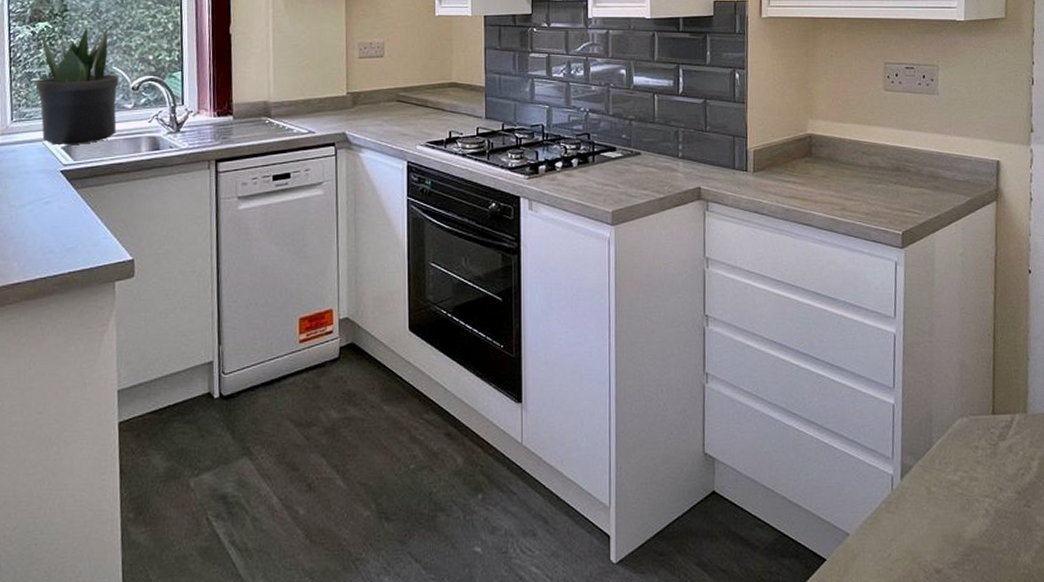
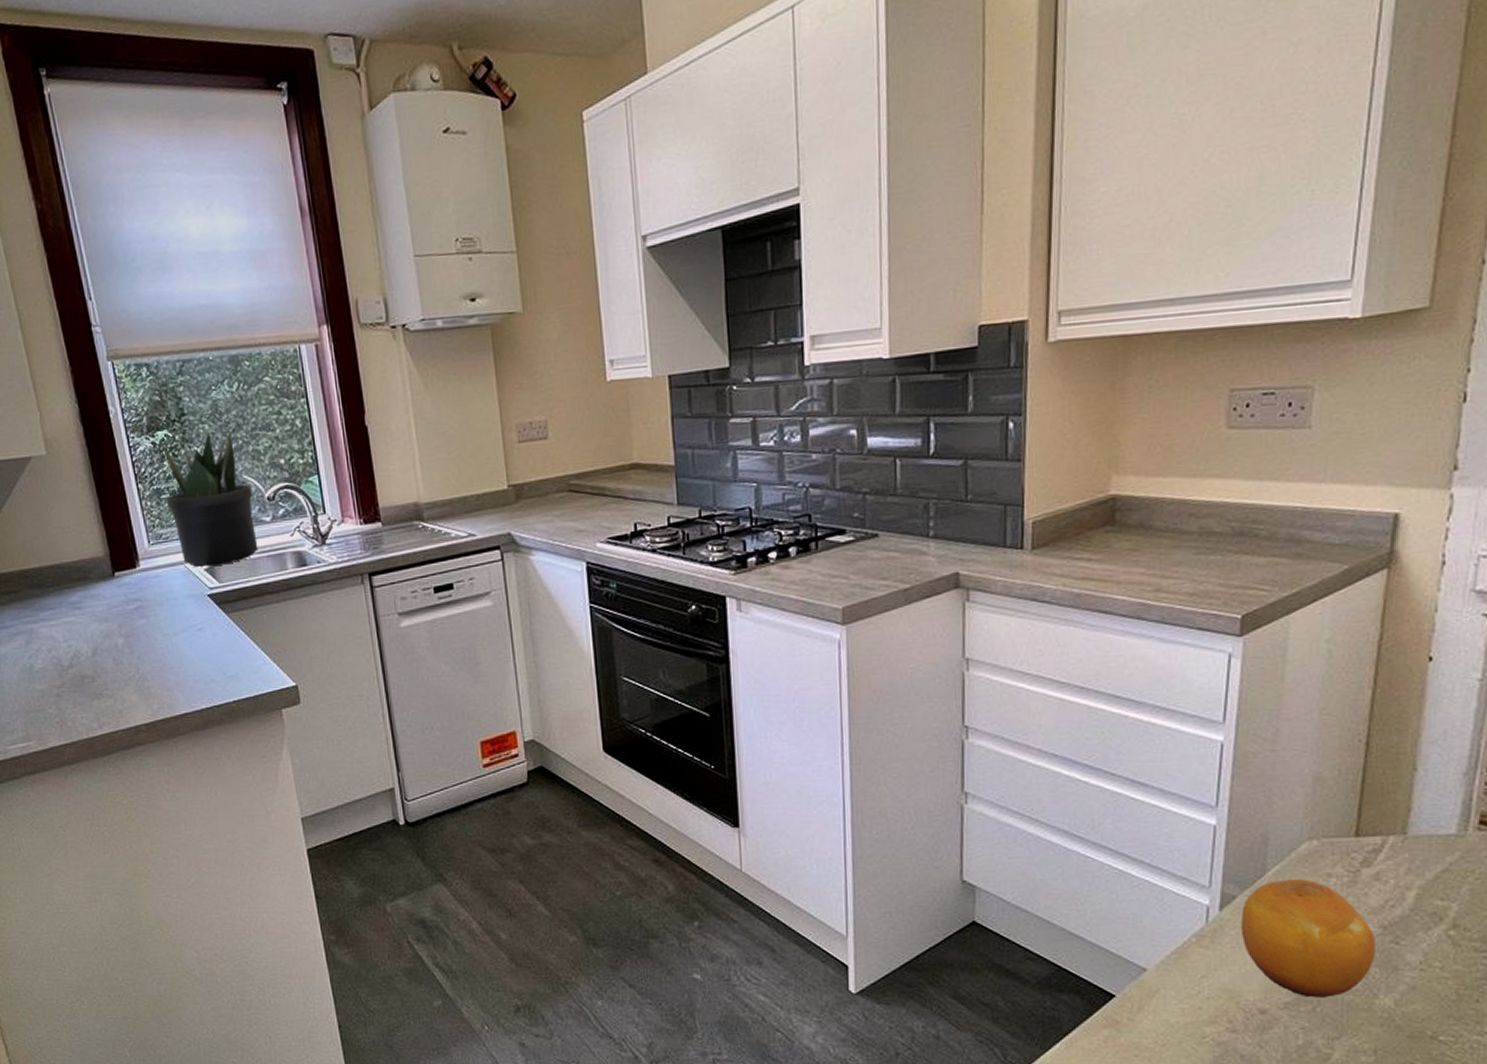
fruit: none [916,451,1015,557] -> present [1240,879,1375,998]

